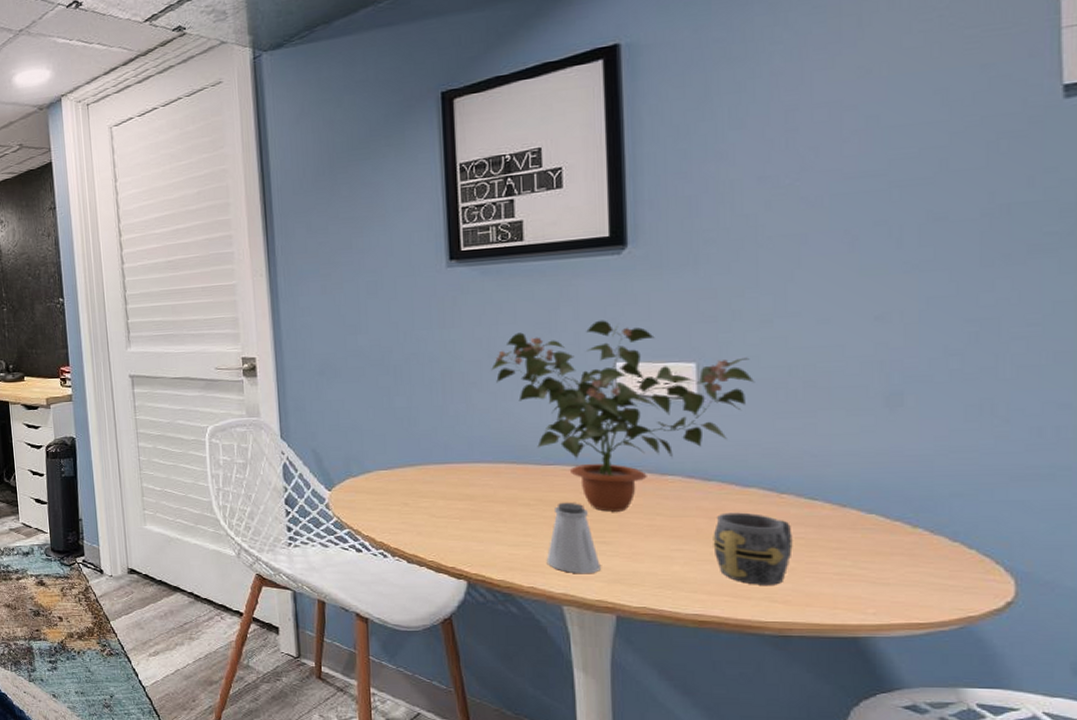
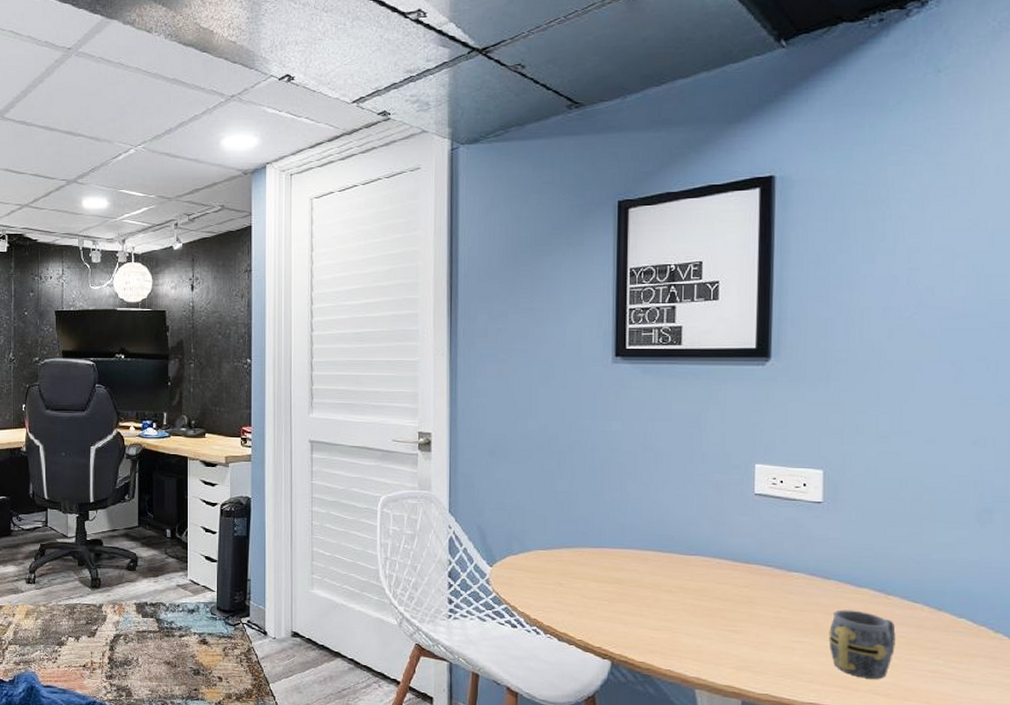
potted plant: present [491,320,755,512] -> none [646,424,872,603]
saltshaker: present [546,502,601,574] -> none [683,591,731,660]

